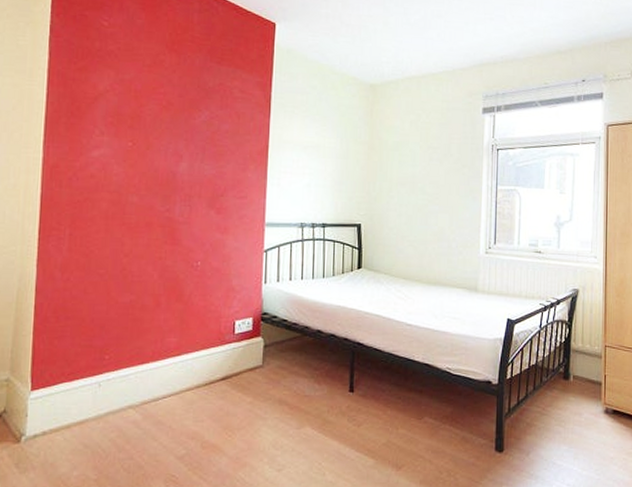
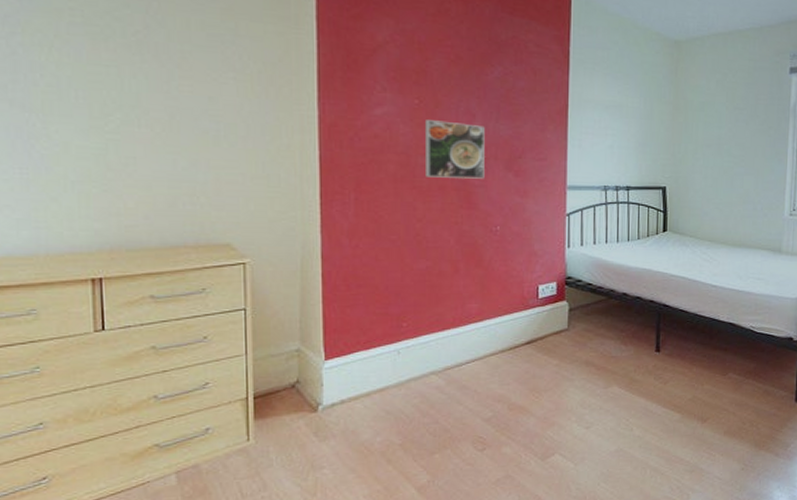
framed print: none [134,161,191,216] -> present [426,120,485,179]

